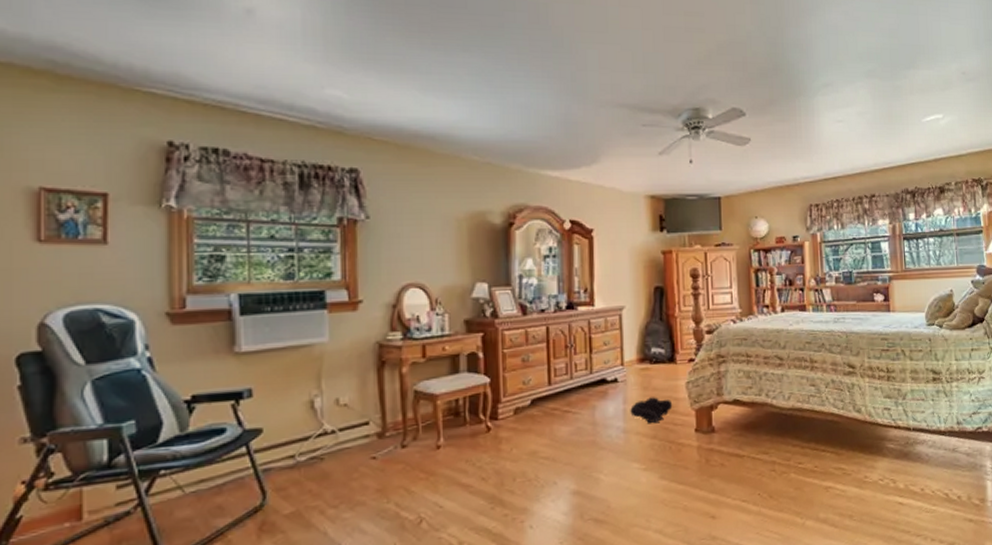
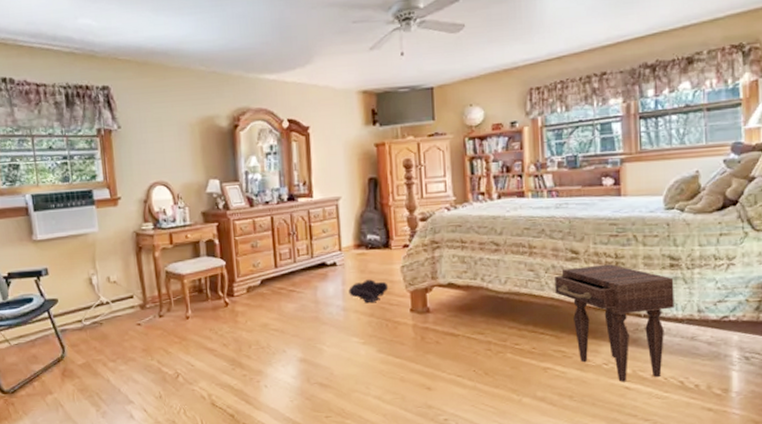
nightstand: none [834,378,938,498] -> present [555,264,674,382]

